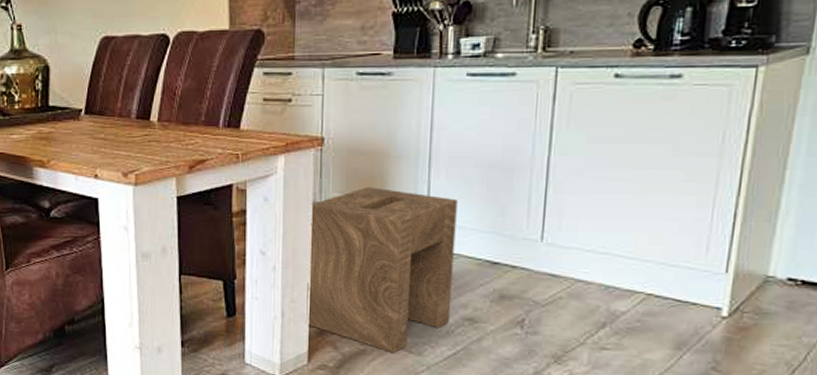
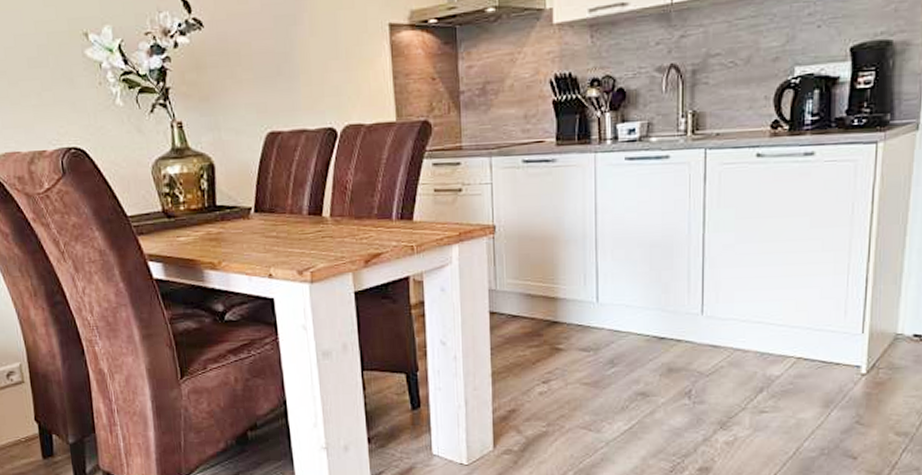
stool: present [306,187,457,353] -> none [487,271,624,432]

